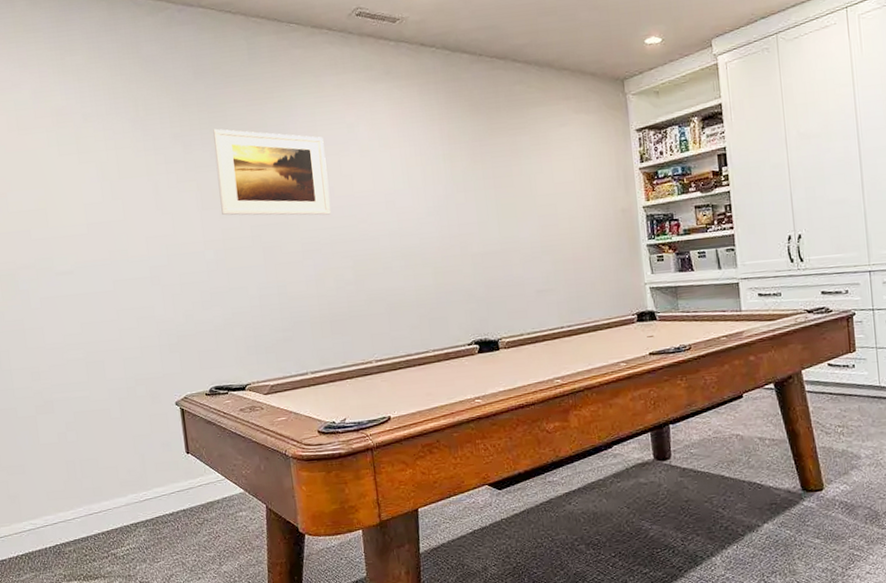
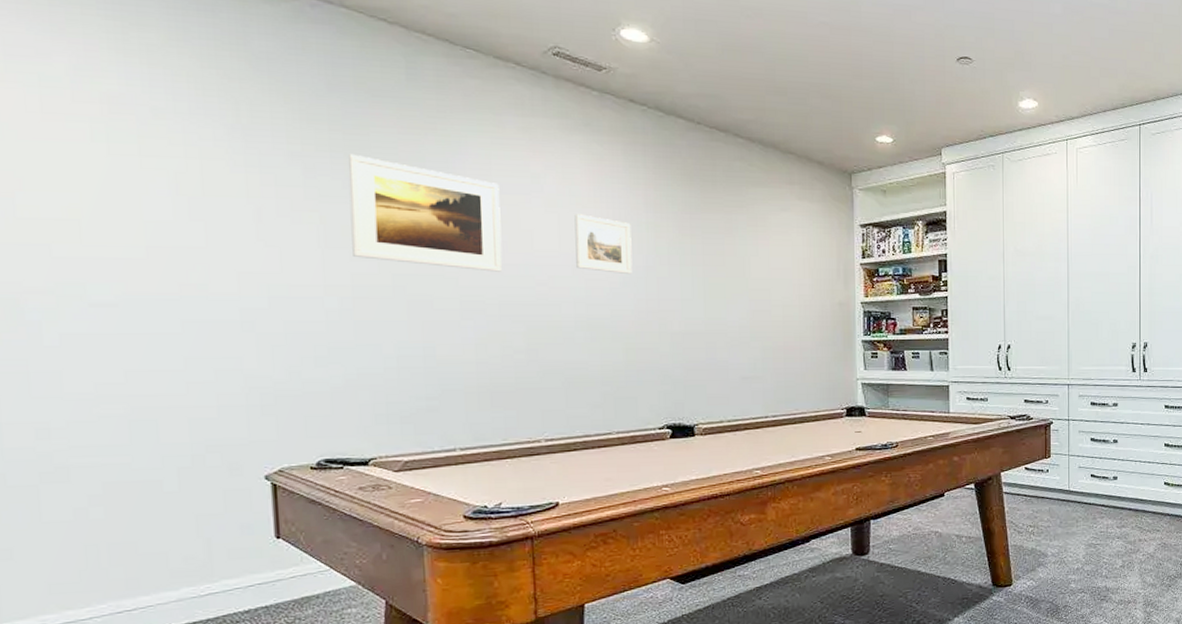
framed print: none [384,154,435,205] -> present [574,214,633,275]

